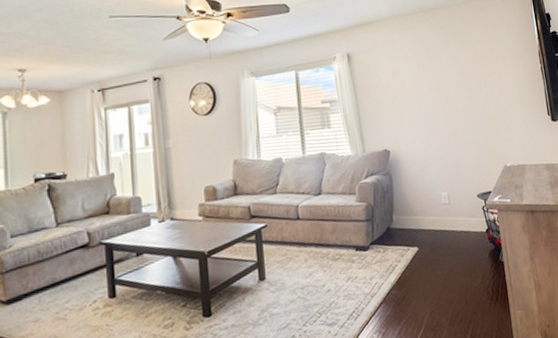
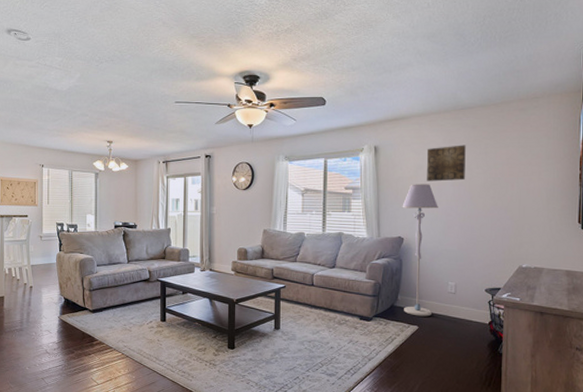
floor lamp: none [383,89,430,236] -> present [402,184,438,317]
wall art: none [400,46,441,87] -> present [426,145,466,182]

